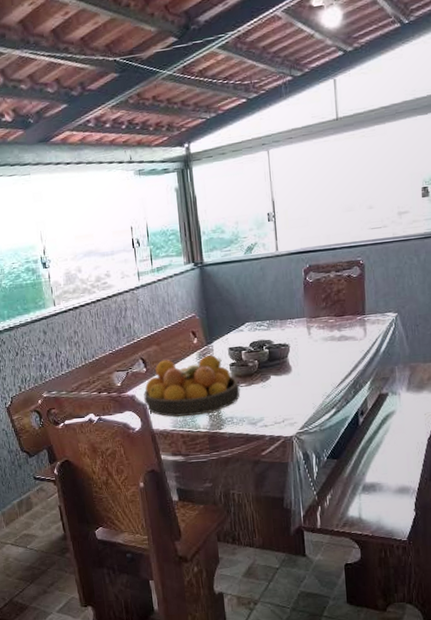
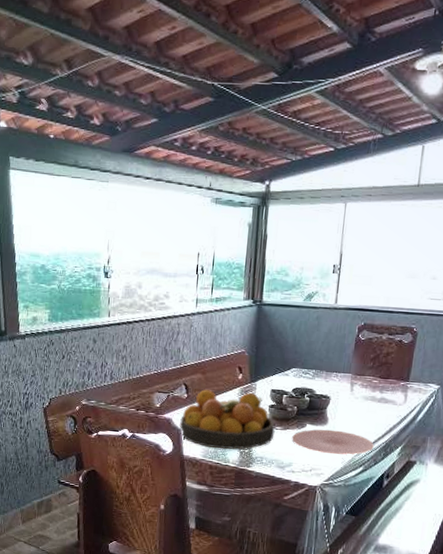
plate: none [258,376,343,402] -> present [292,429,374,455]

